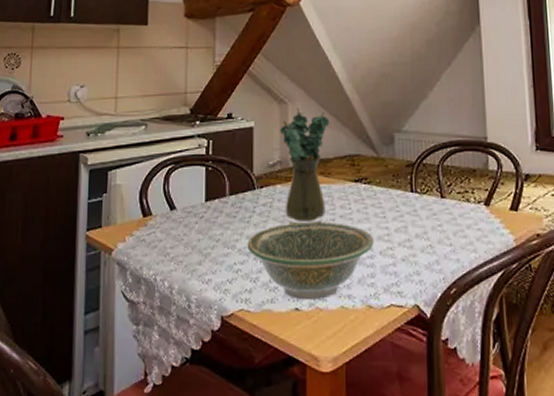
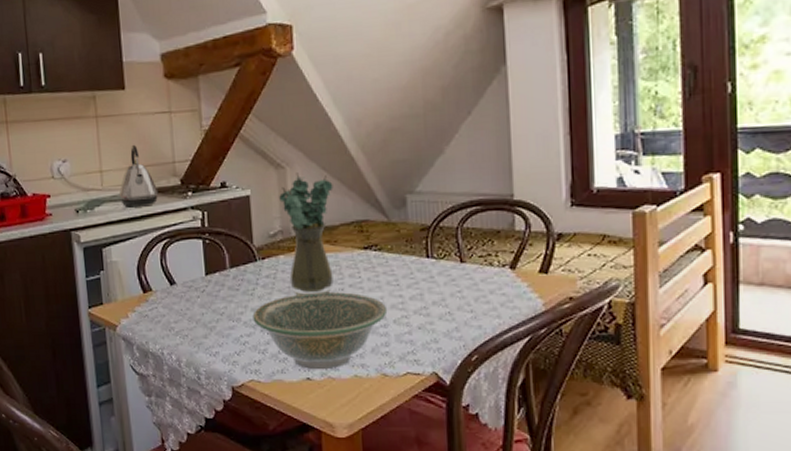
kettle: none [130,74,169,133] -> present [119,144,159,208]

